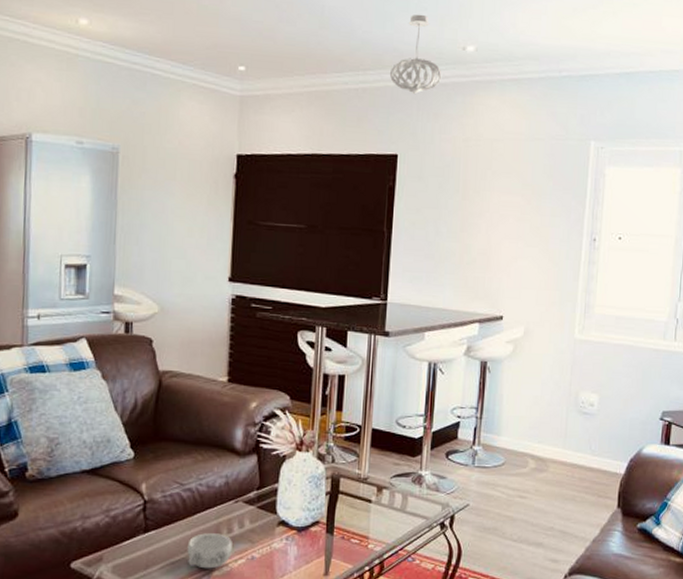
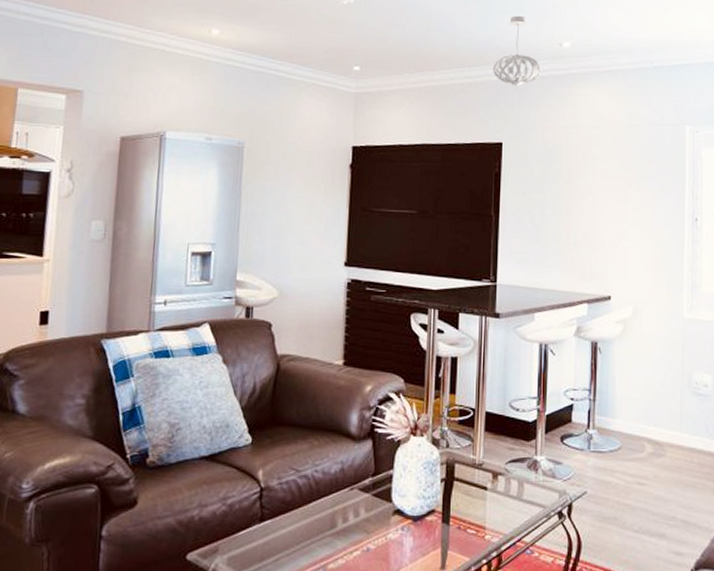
decorative bowl: present [187,533,232,569] -> none [302,523,348,561]

